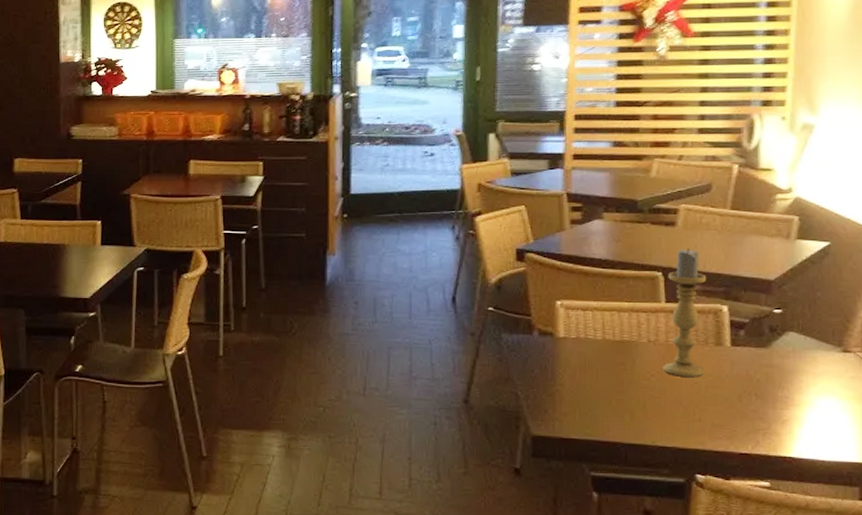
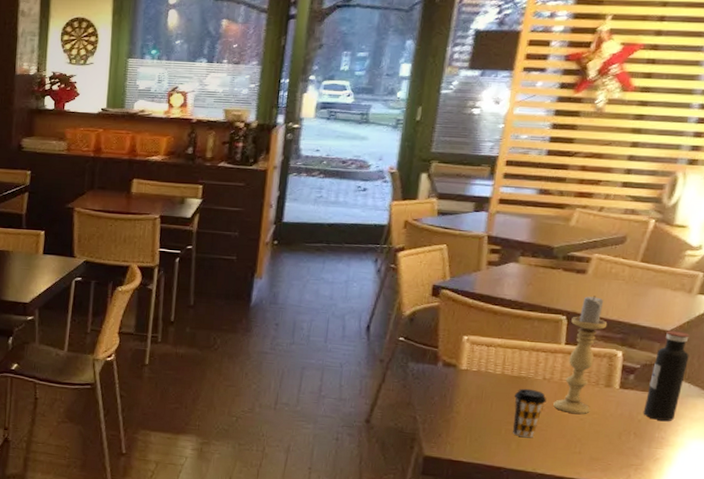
coffee cup: none [620,353,655,408] -> present [512,388,547,438]
water bottle: none [760,280,799,378] -> present [643,331,689,421]

